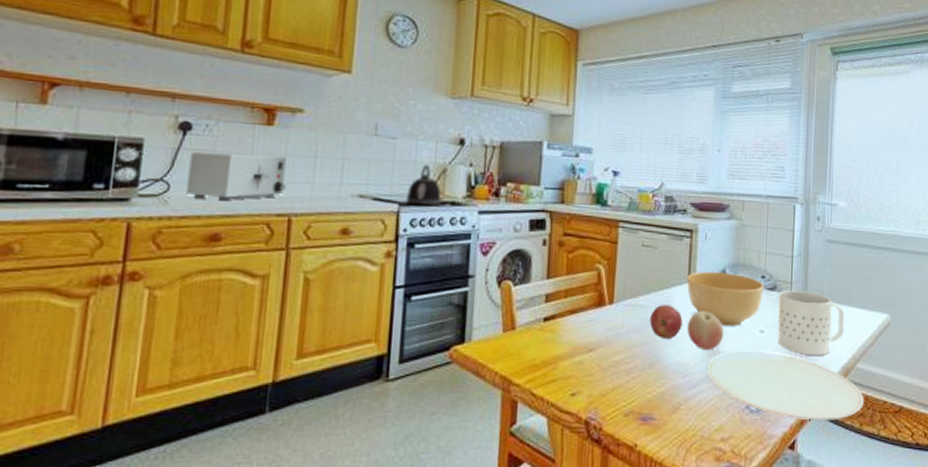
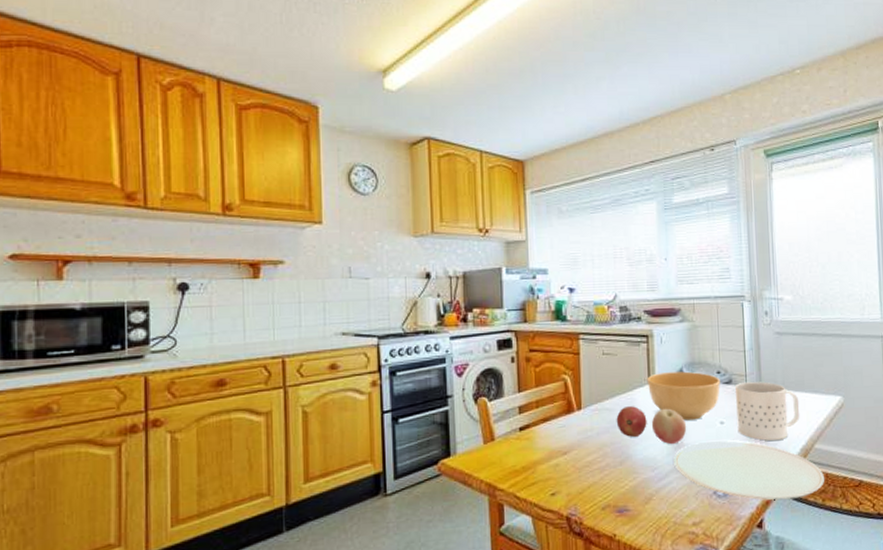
toaster: present [186,151,287,201] -> none [190,305,276,351]
kettle: present [405,165,442,207] -> none [383,300,416,338]

